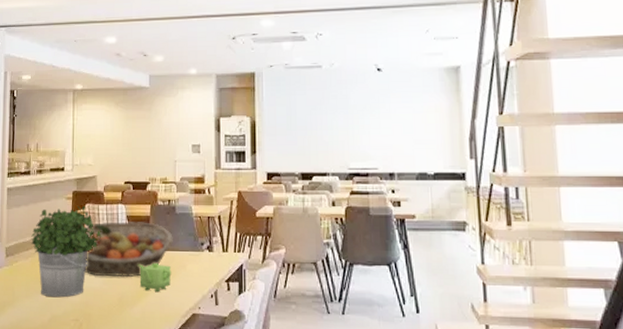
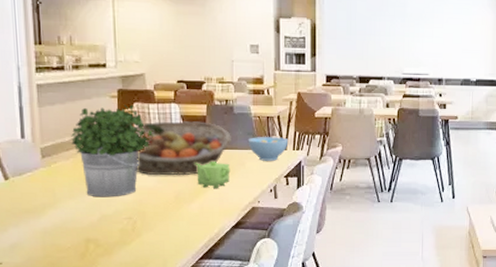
bowl: none [189,238,230,264] -> present [248,137,289,161]

